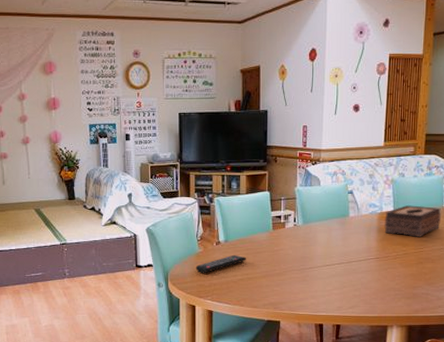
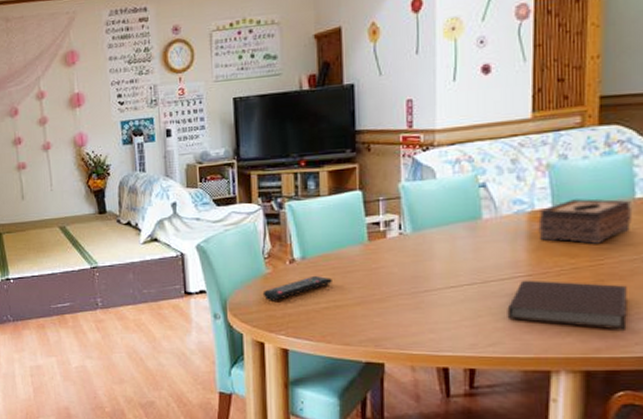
notebook: none [362,261,436,297] -> present [507,280,627,330]

